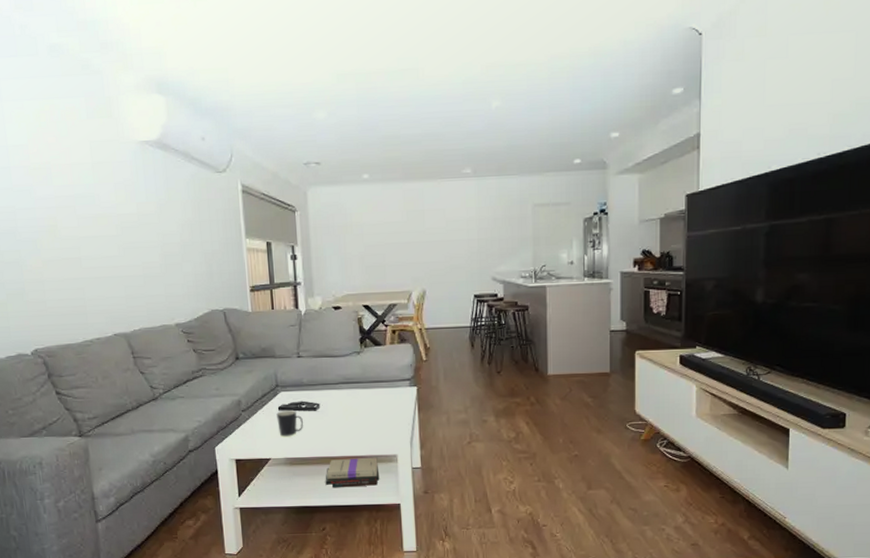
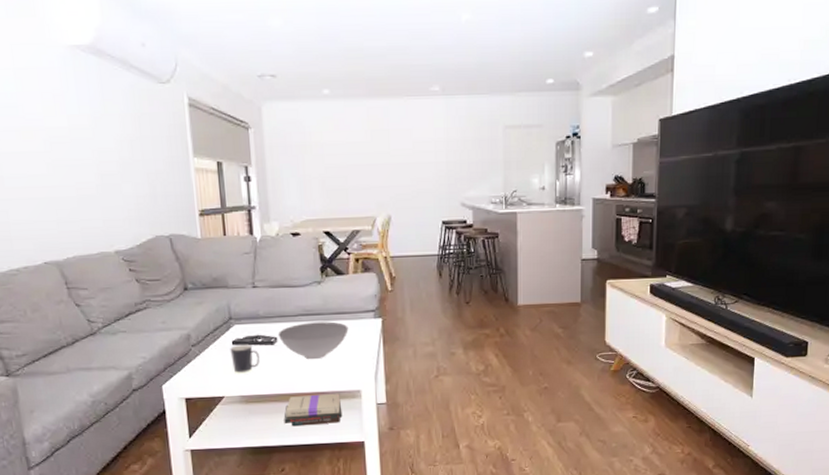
bowl: none [320,389,386,424] -> present [278,321,349,359]

